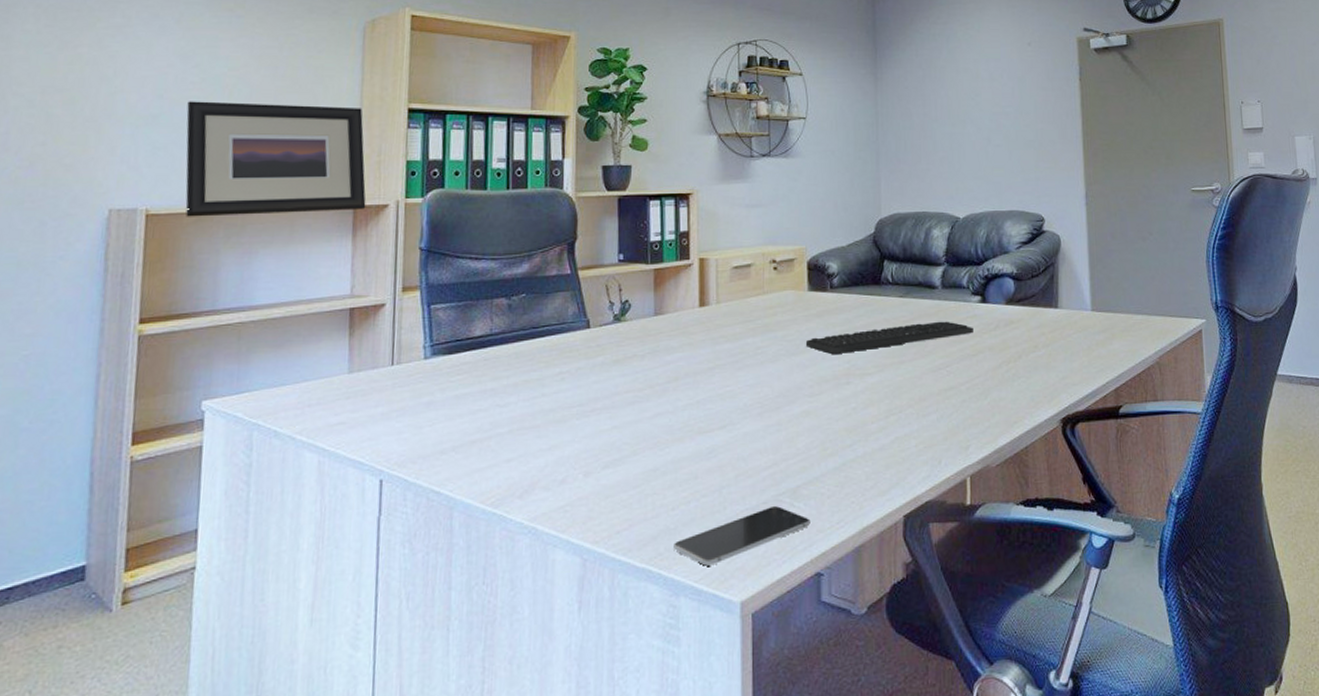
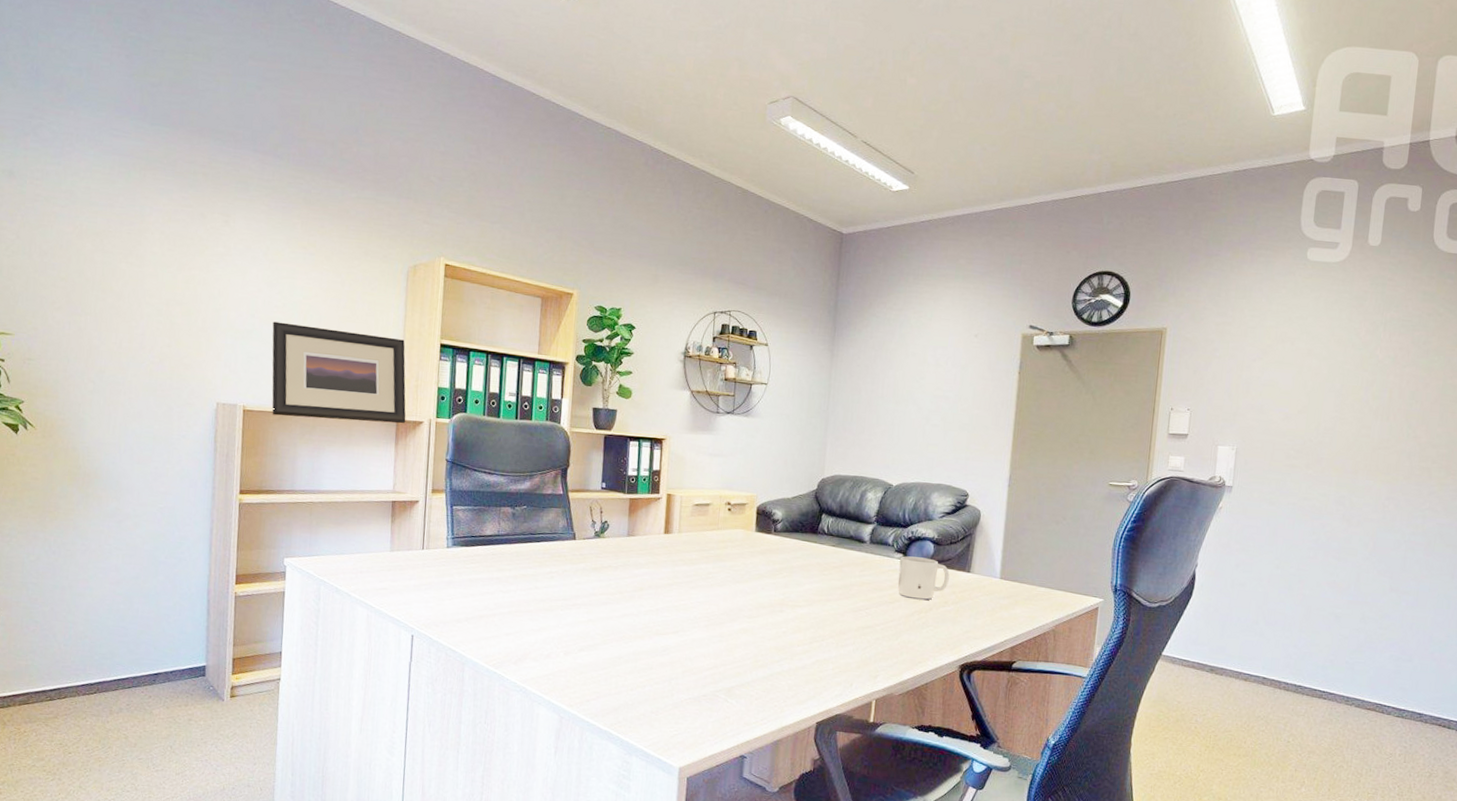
smartphone: present [674,506,810,566] -> none [630,699,740,737]
computer keyboard: present [805,321,973,355] -> none [749,570,893,587]
mug: none [978,297,1036,348] -> present [898,556,950,601]

